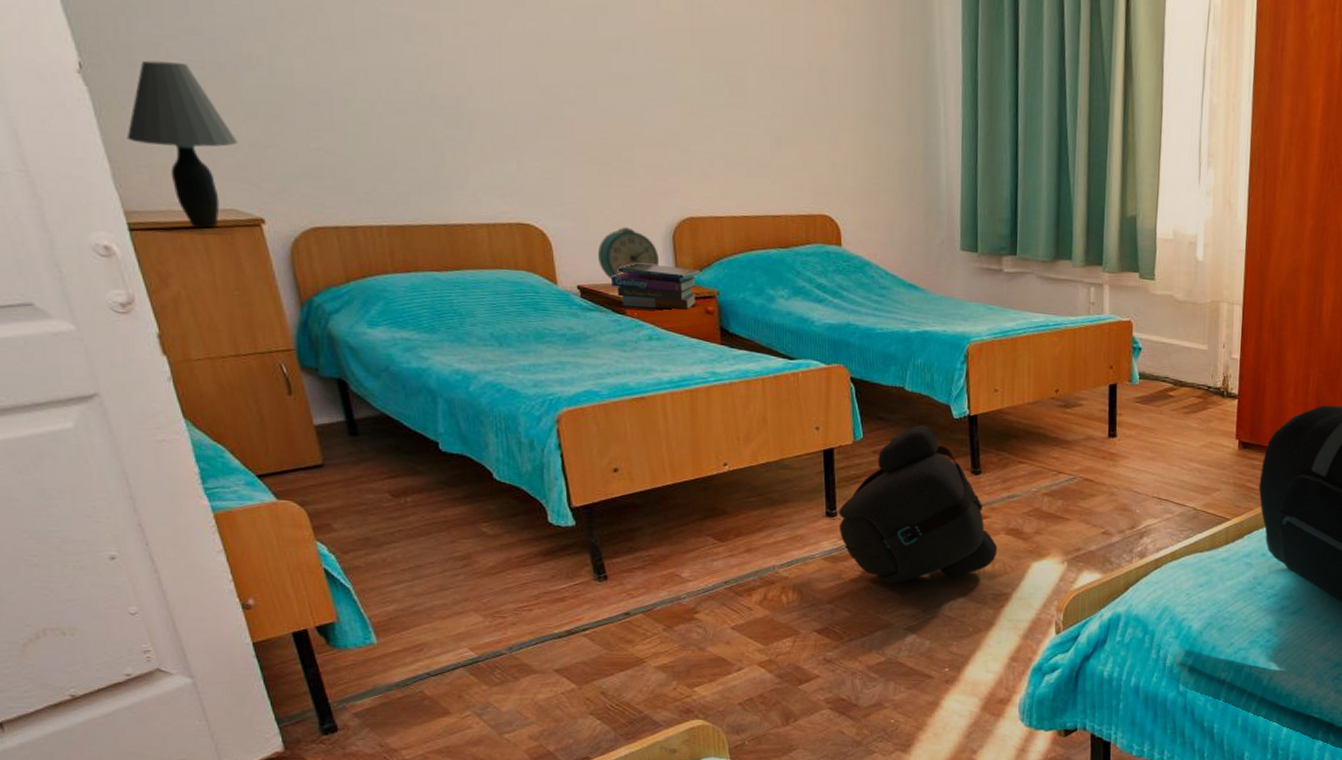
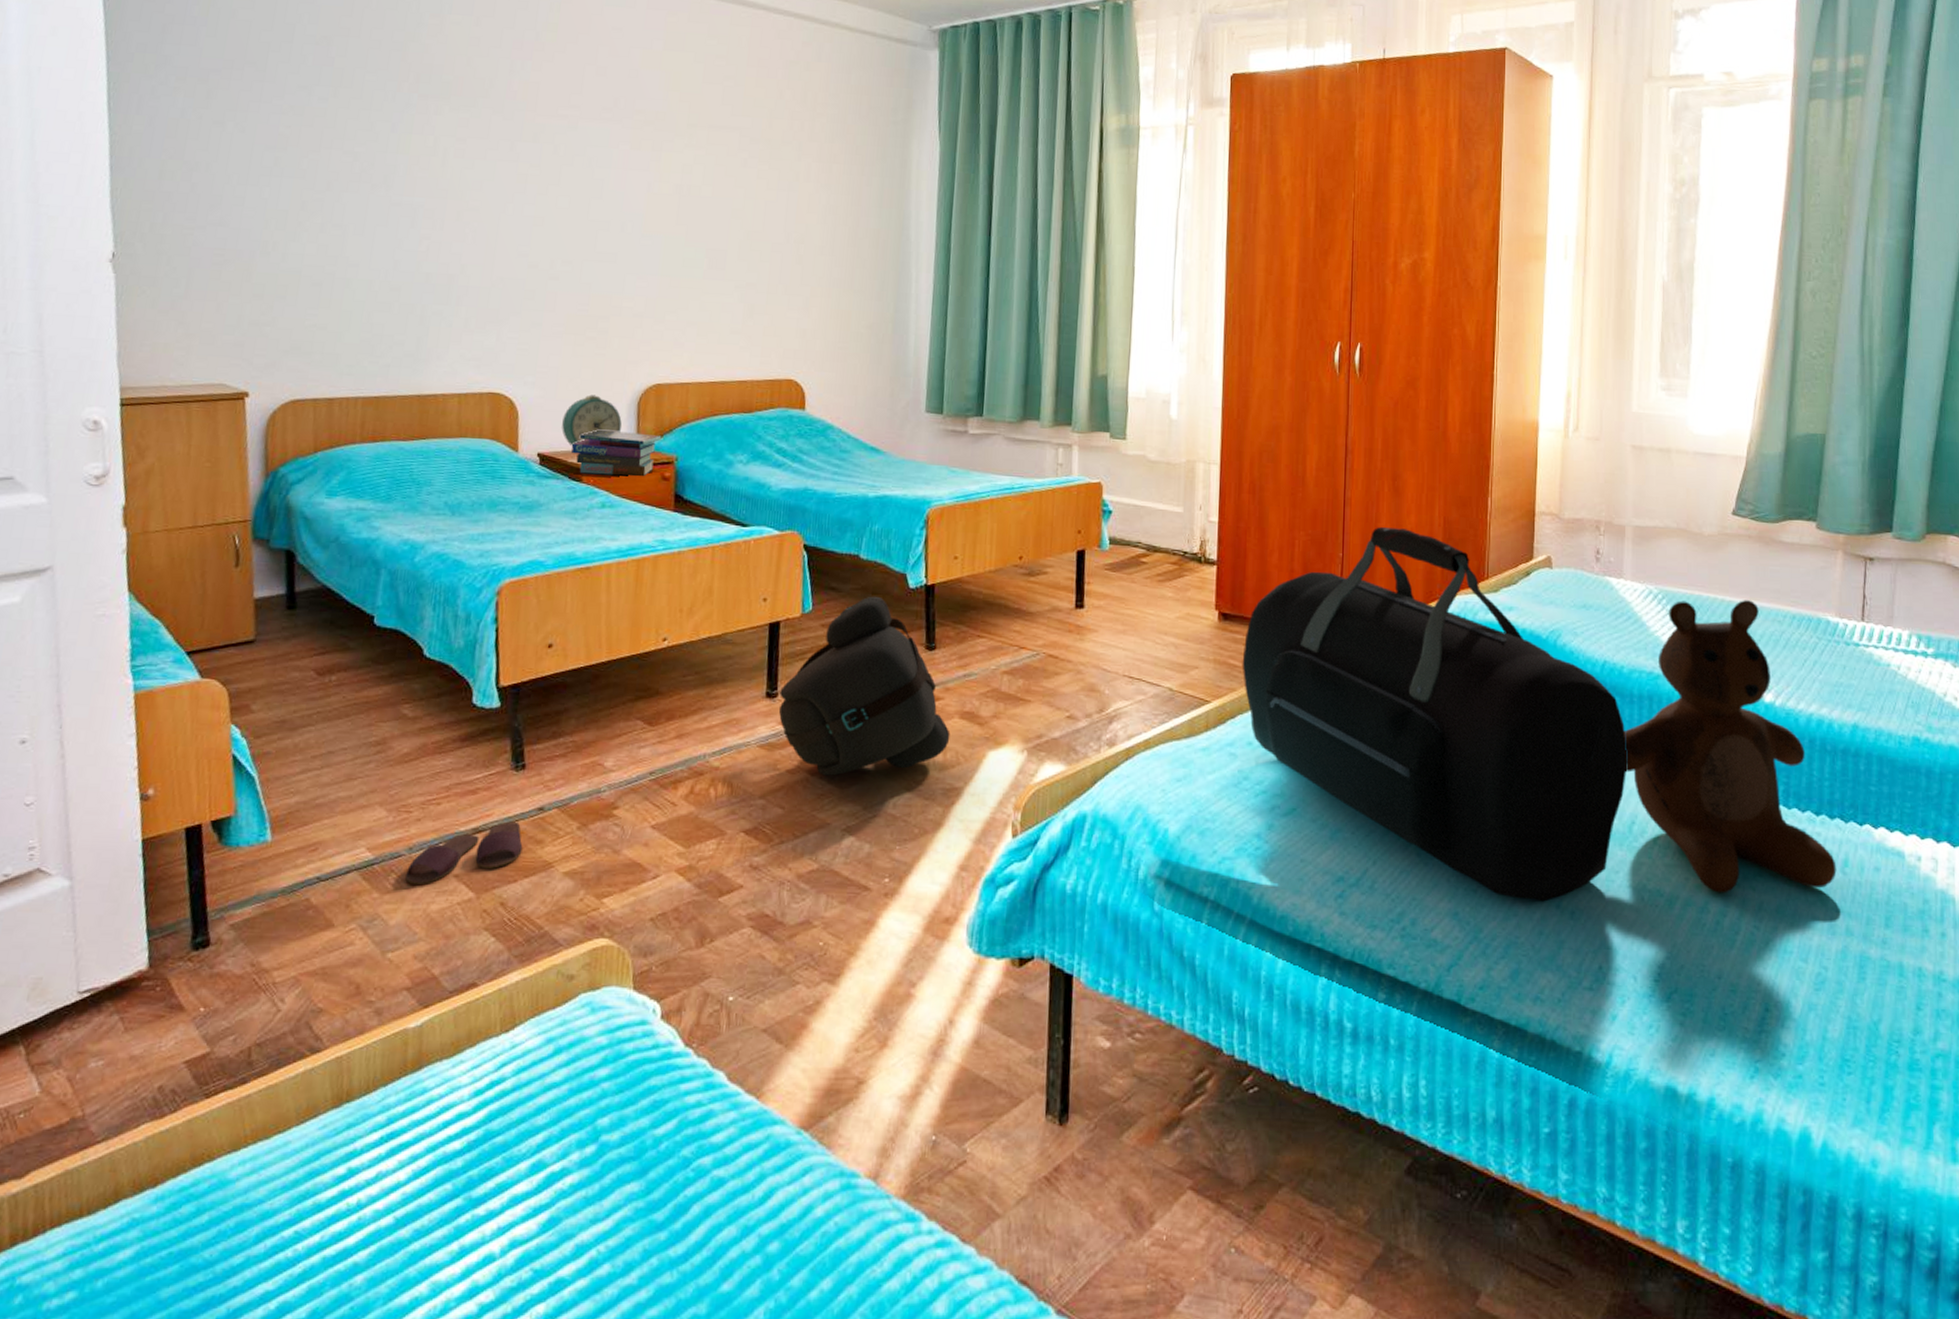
table lamp: present [126,60,238,229] -> none [139,249,240,402]
slippers: none [510,624,615,679] -> present [405,821,523,886]

